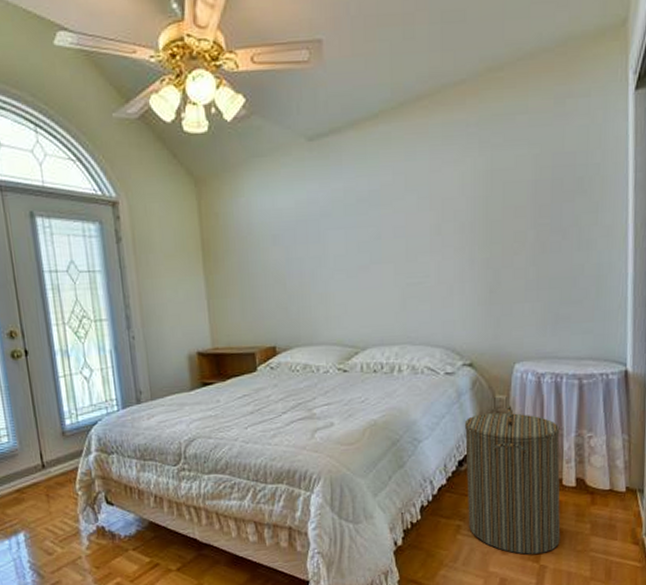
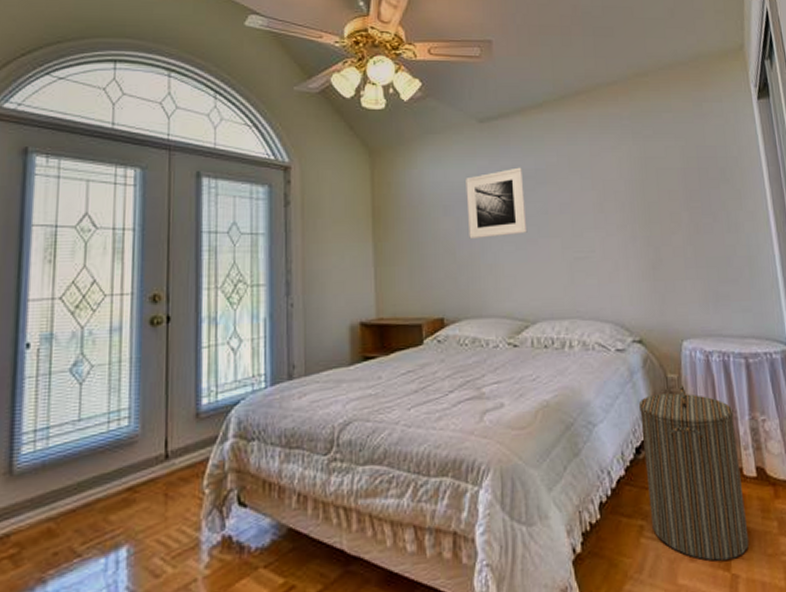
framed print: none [295,189,359,268] -> present [466,167,528,239]

